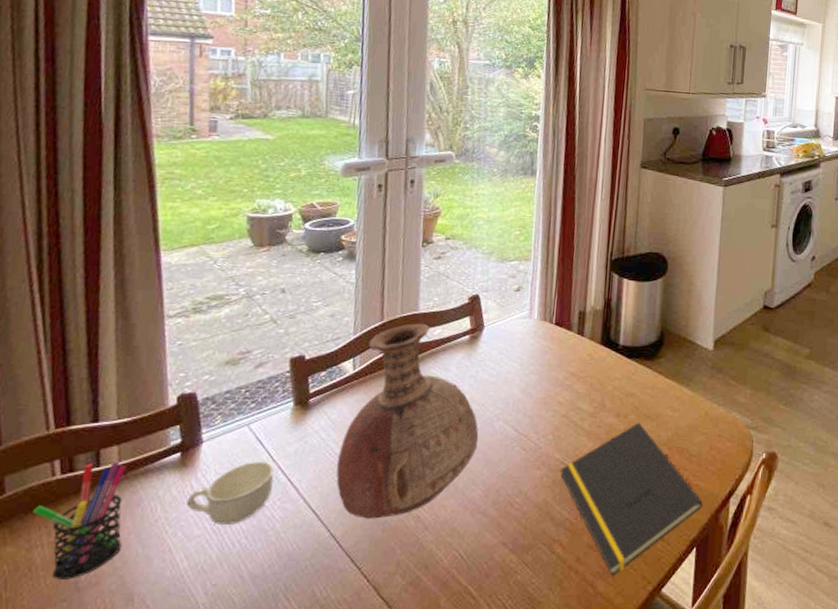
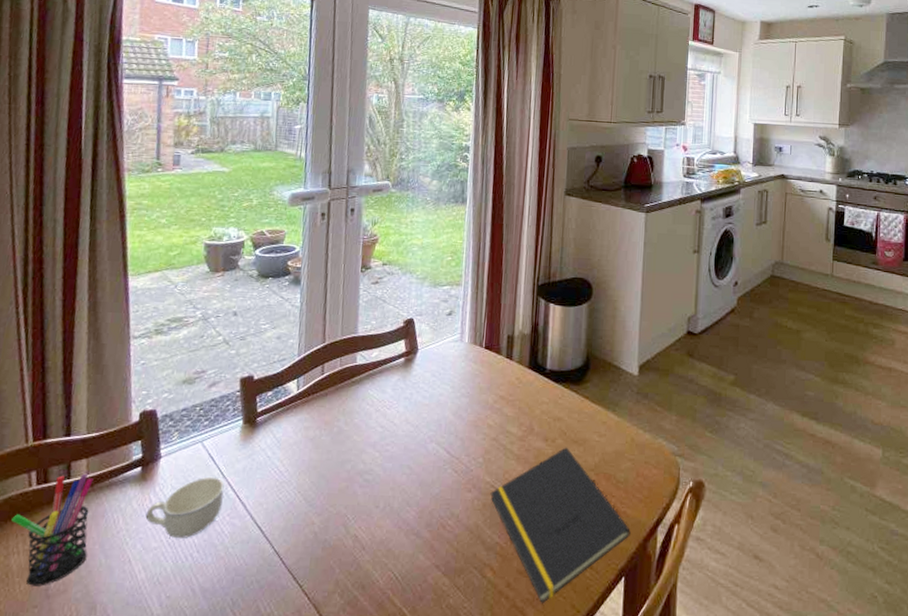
vase: present [336,323,479,519] -> none [280,345,413,537]

